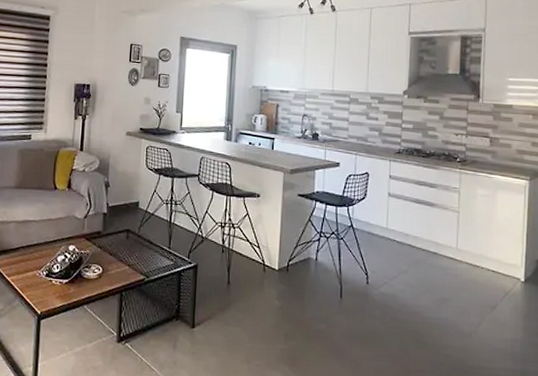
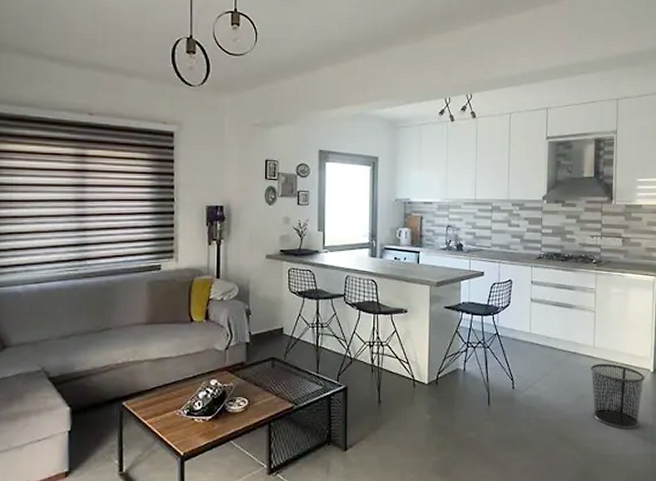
waste bin: none [453,267,515,341] -> present [591,364,645,430]

